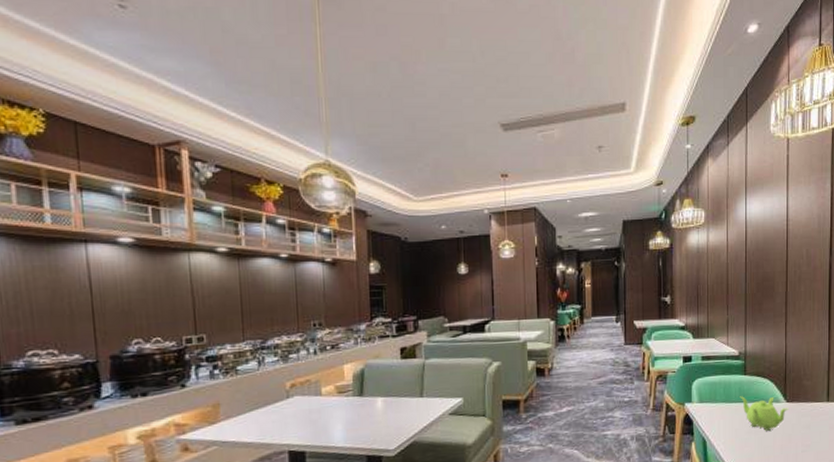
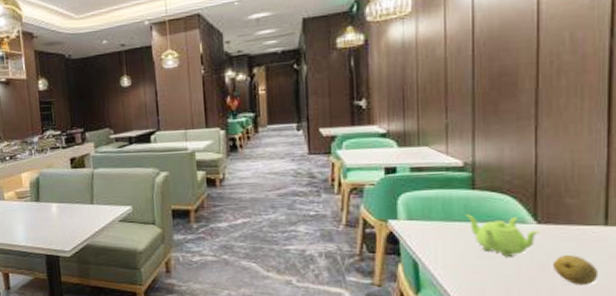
fruit: none [797,427,824,451] -> present [553,255,599,286]

